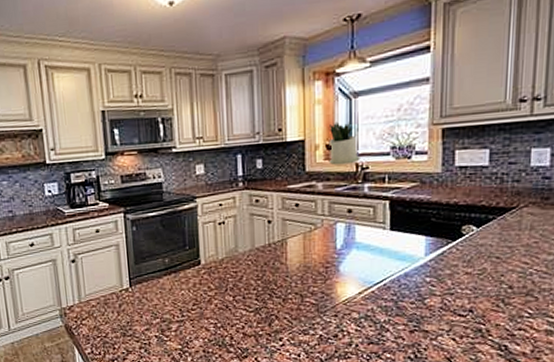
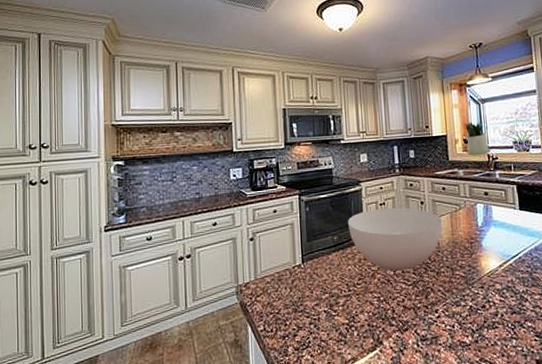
decorative bowl: none [180,227,293,297] -> present [347,207,443,271]

